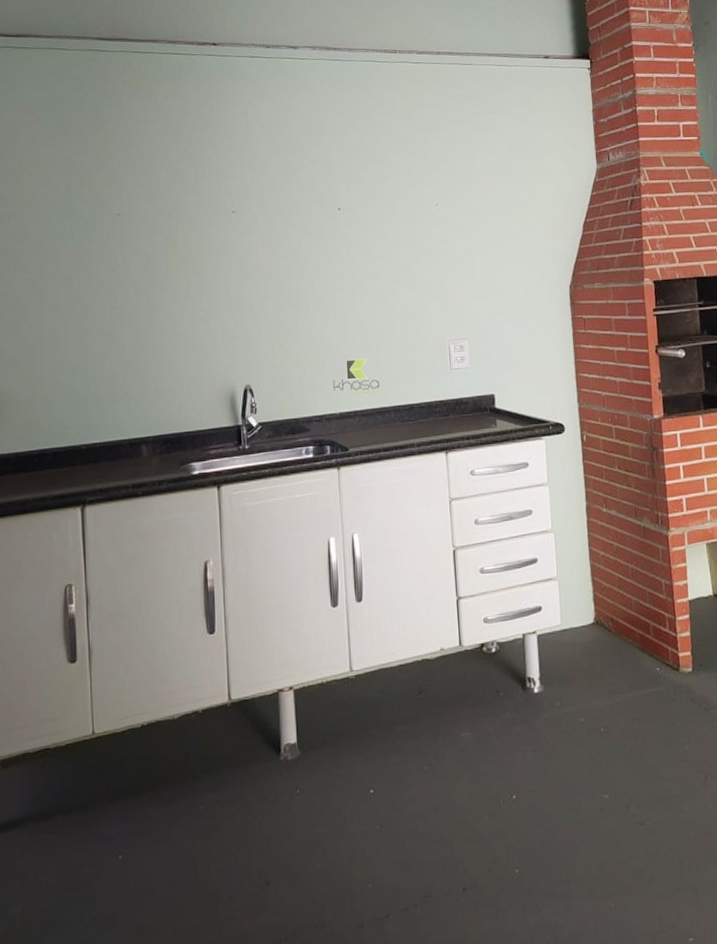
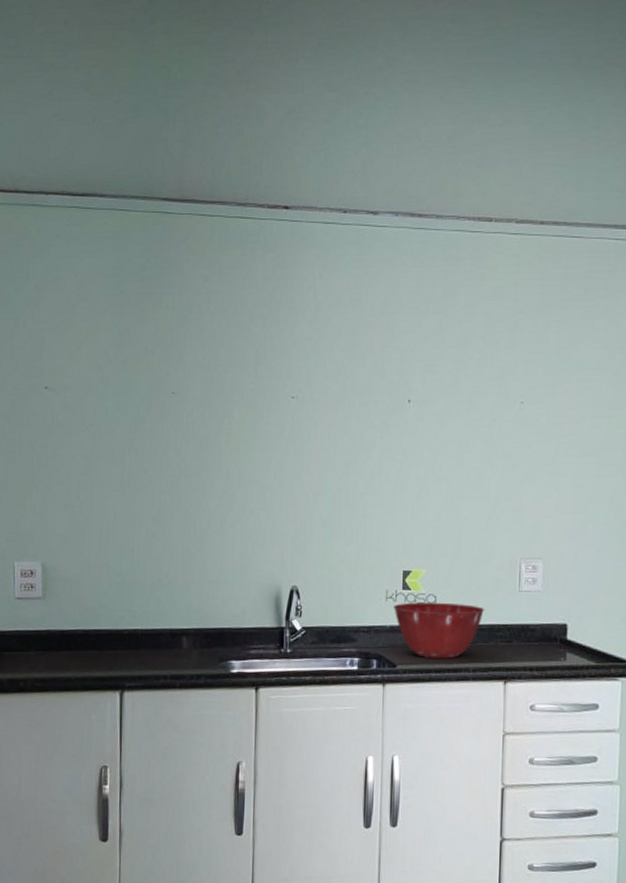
mixing bowl: none [340,386,422,439] -> present [392,602,484,659]

